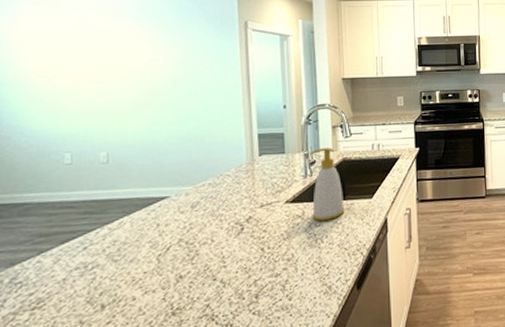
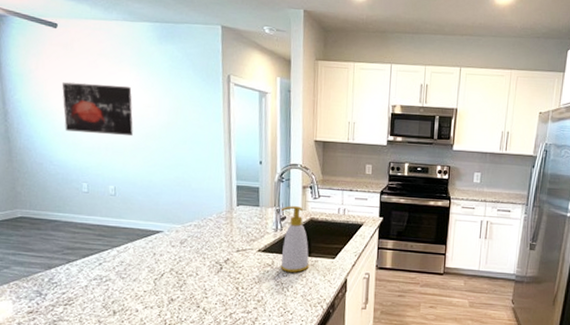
wall art: none [42,42,133,96] -> present [62,82,133,135]

